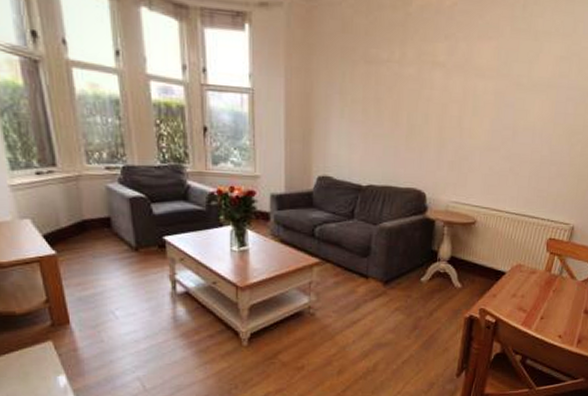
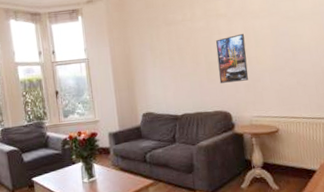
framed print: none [420,94,461,156] -> present [215,33,249,84]

